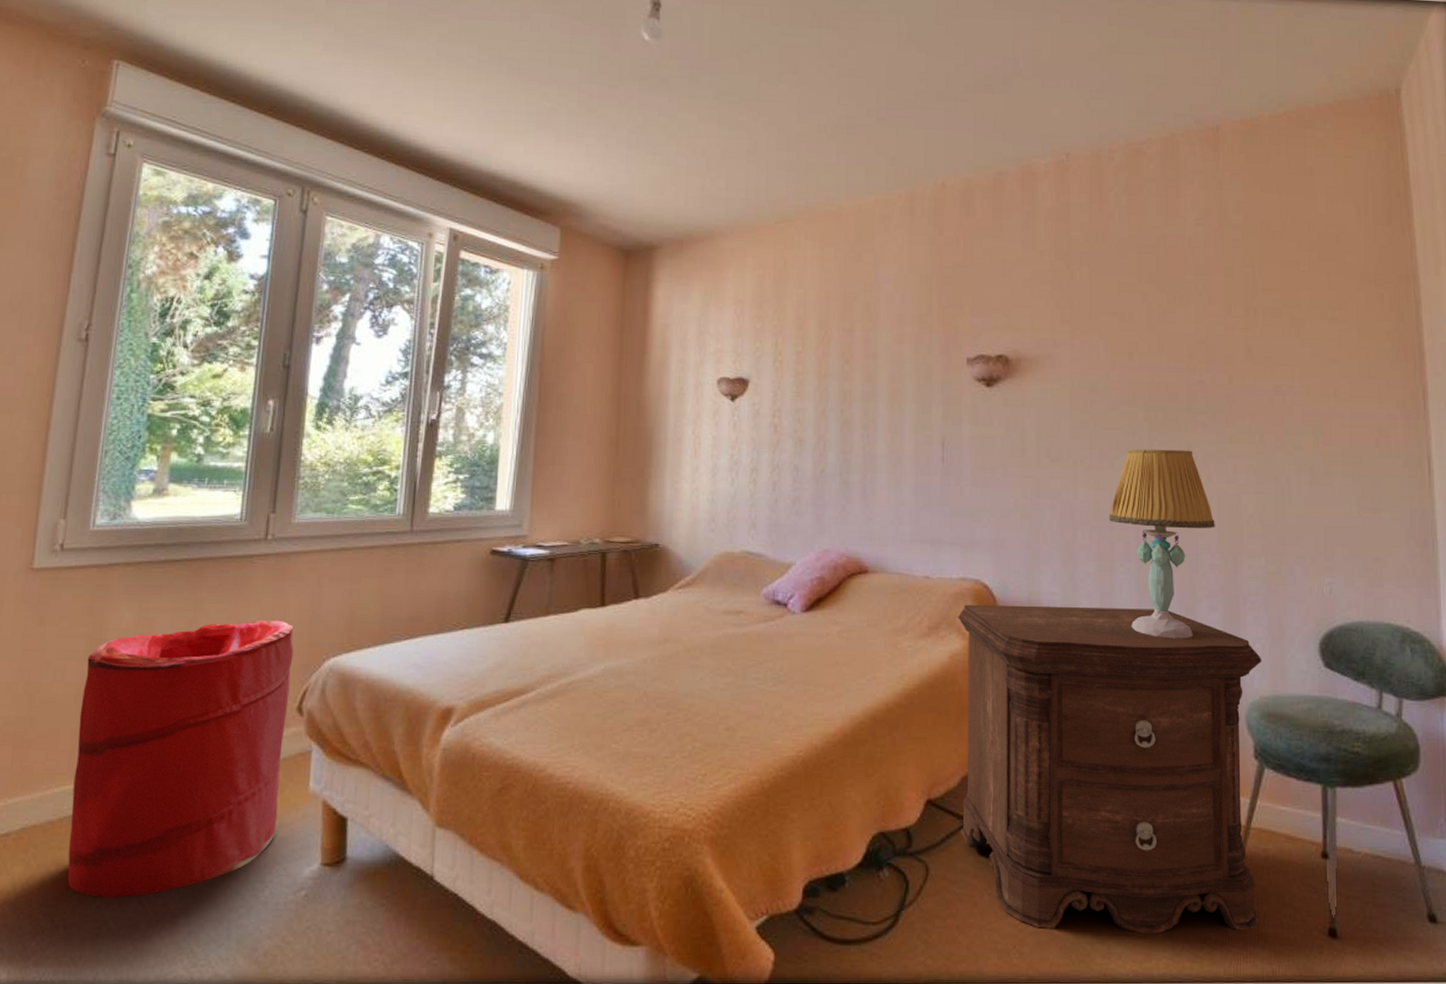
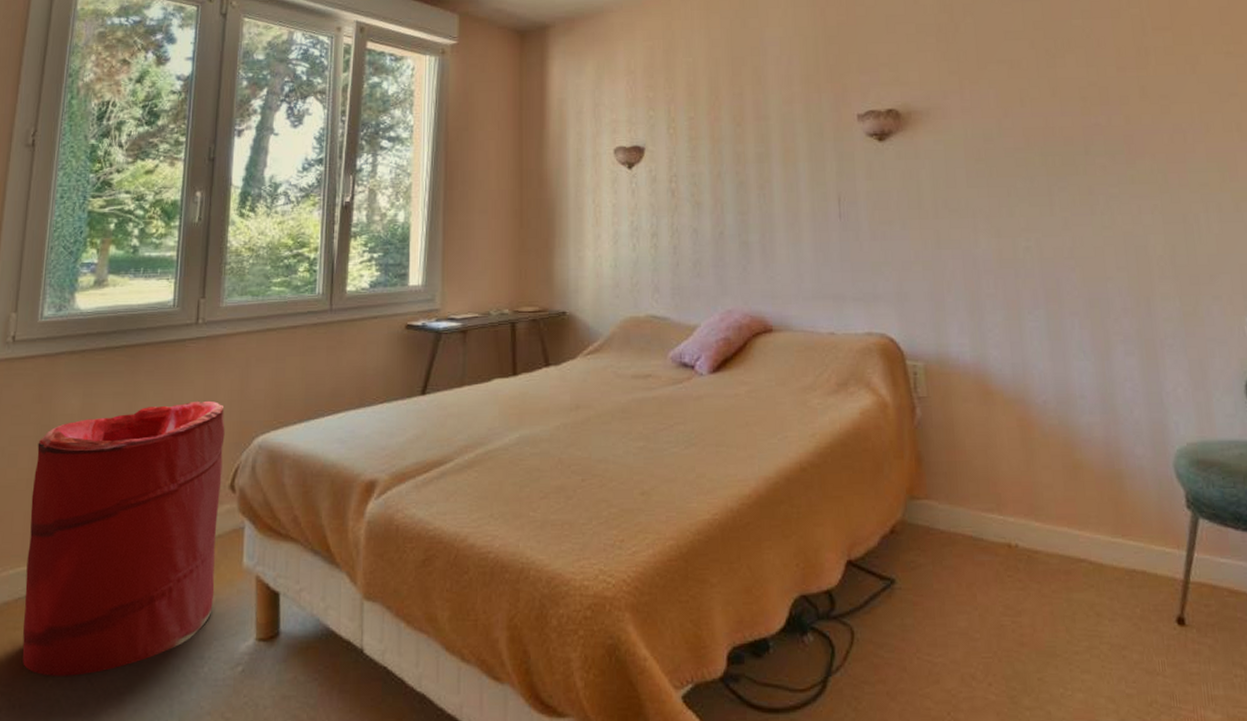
nightstand: present [958,604,1262,934] -> none [866,356,1208,698]
table lamp: present [1108,448,1215,639] -> none [1012,193,1124,386]

